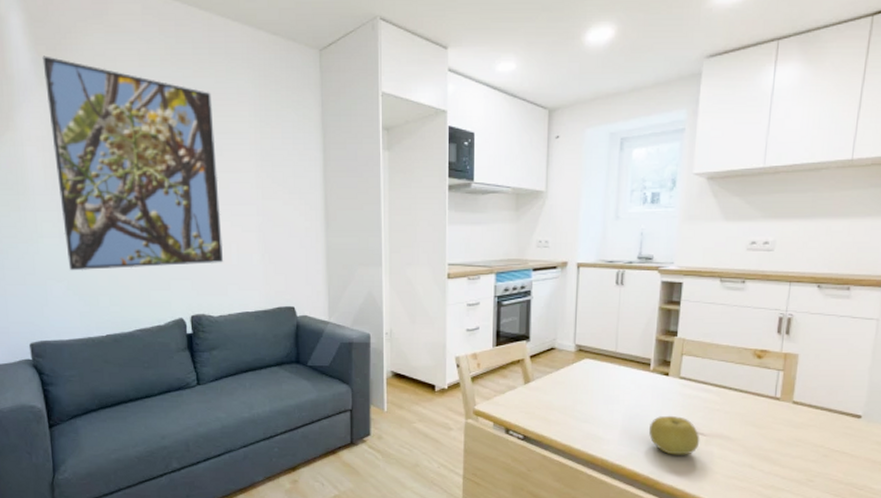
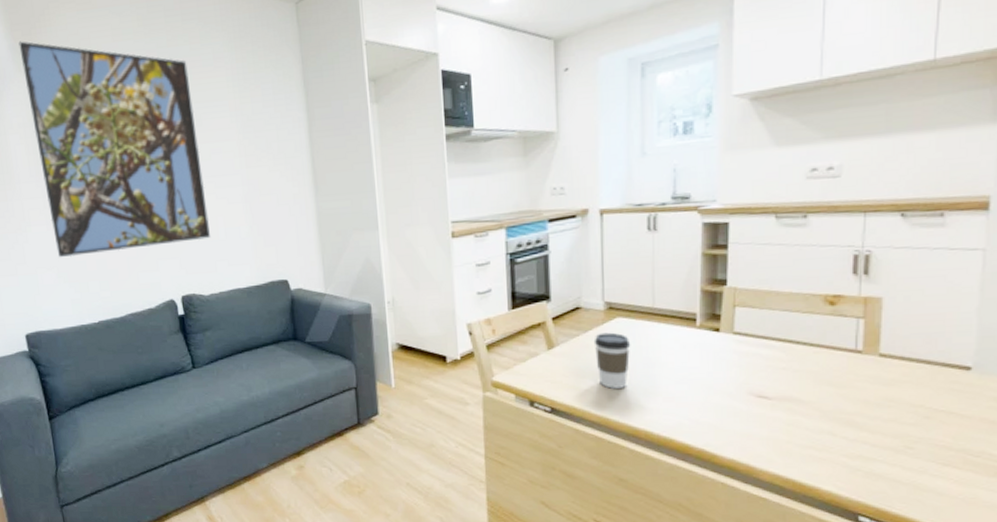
coffee cup: none [564,371,595,421] -> present [593,332,631,389]
fruit: present [648,415,700,455] -> none [699,377,764,424]

